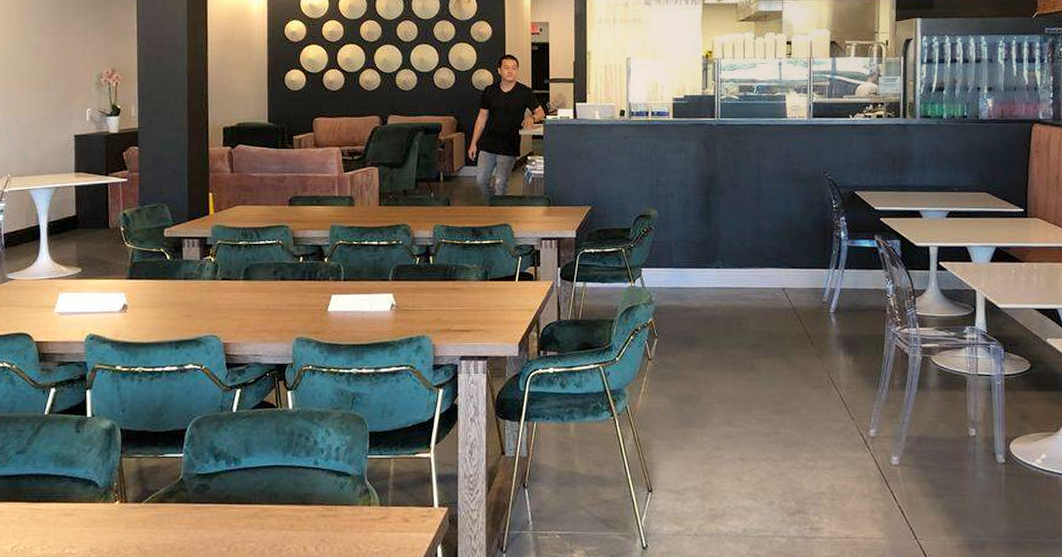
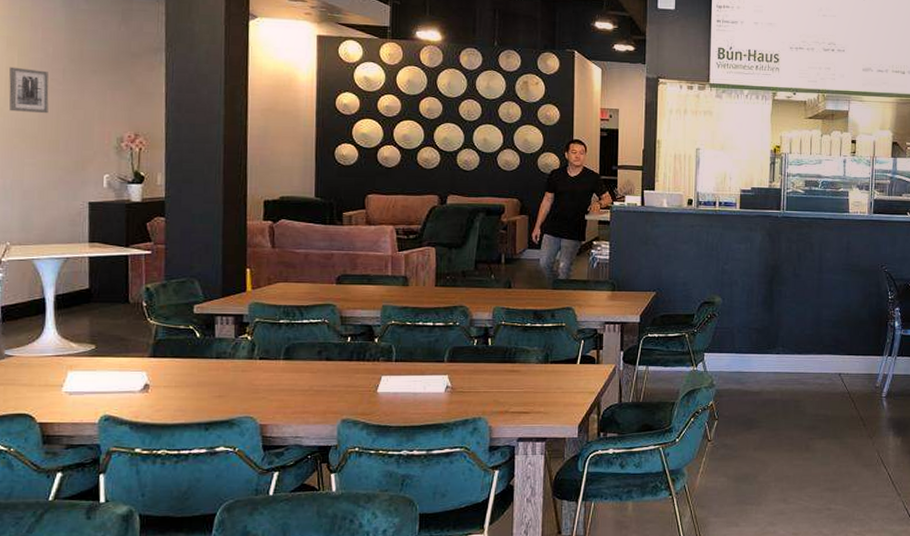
wall art: none [8,13,41,55] -> present [9,67,49,114]

